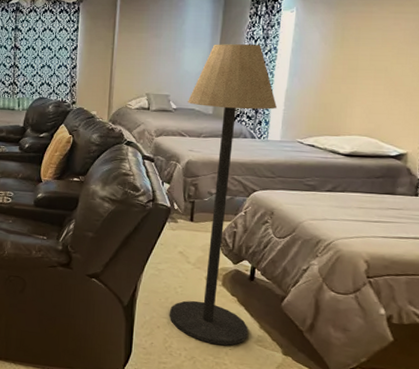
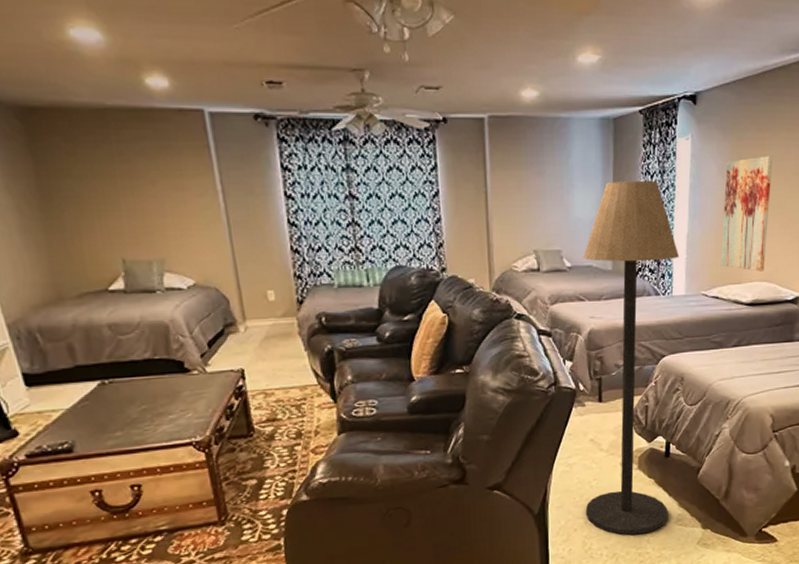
wall art: none [318,26,380,127] -> present [720,156,773,272]

